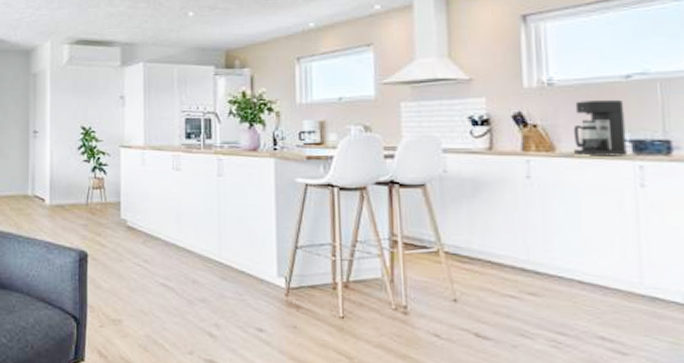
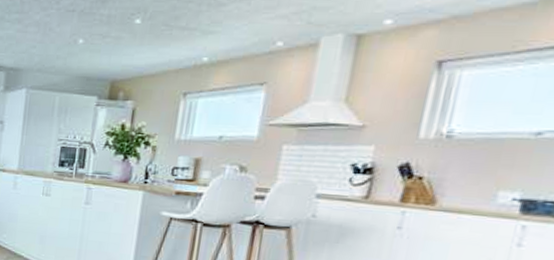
coffee maker: present [572,99,627,156] -> none [453,155,526,215]

